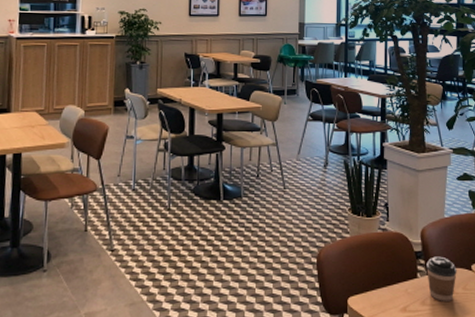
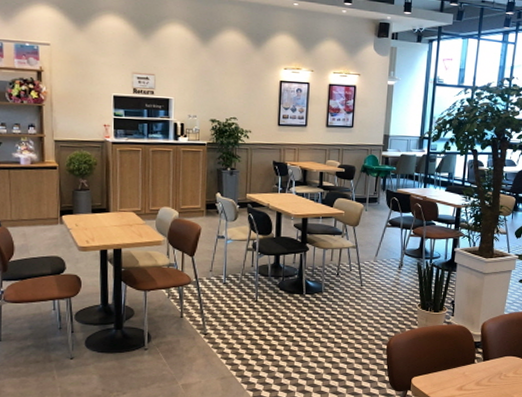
coffee cup: present [426,256,457,301] -> none [483,346,510,383]

